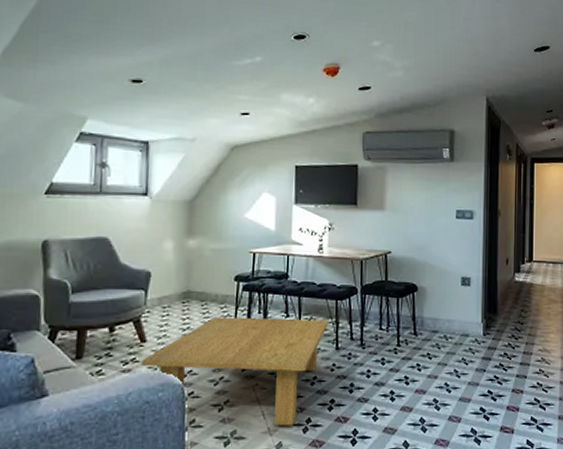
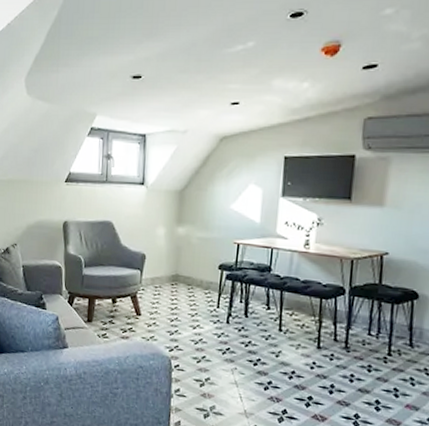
coffee table: present [141,317,328,426] -> none [136,301,311,413]

